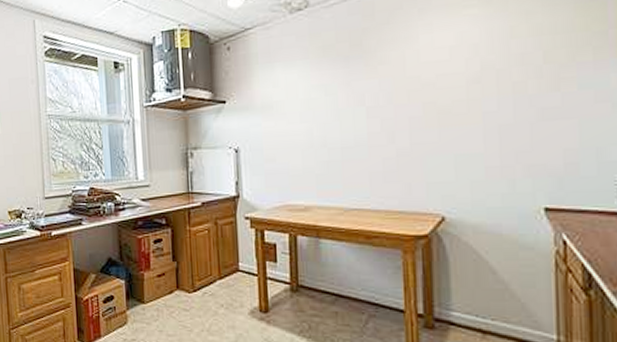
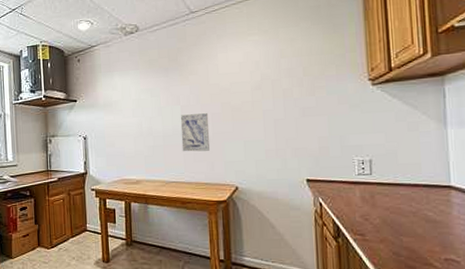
wall art: none [365,115,406,170] -> present [180,112,210,152]

